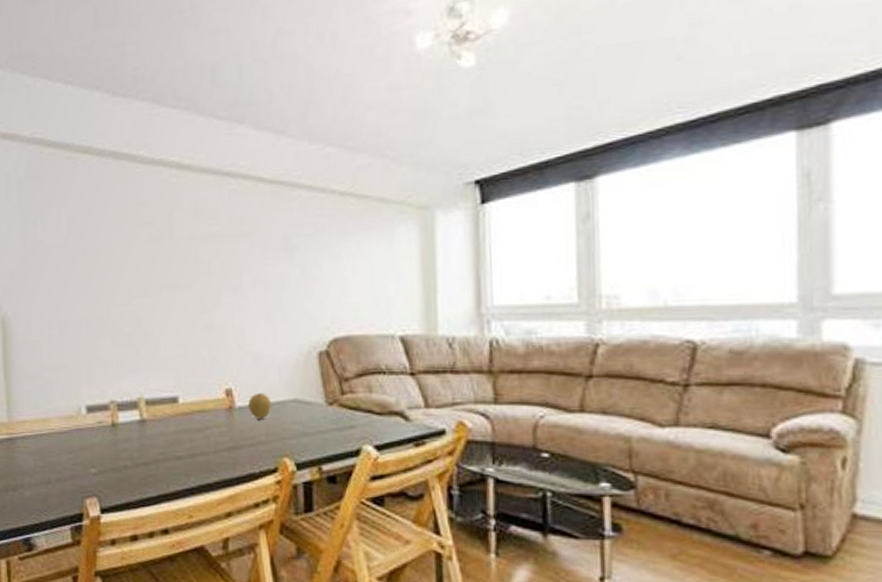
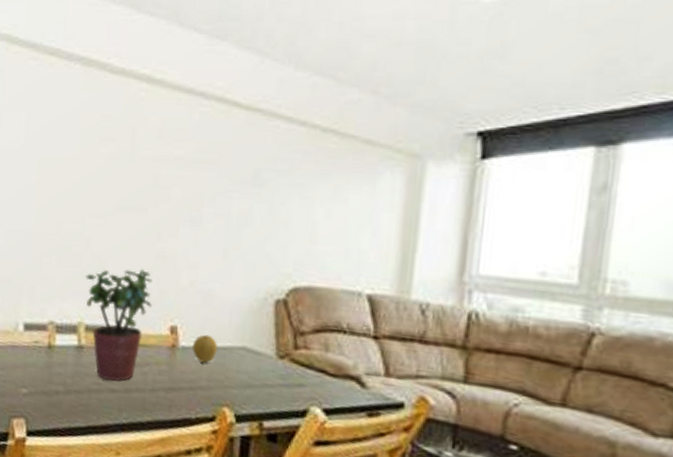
potted plant: none [140,339,206,448] -> present [86,268,152,382]

